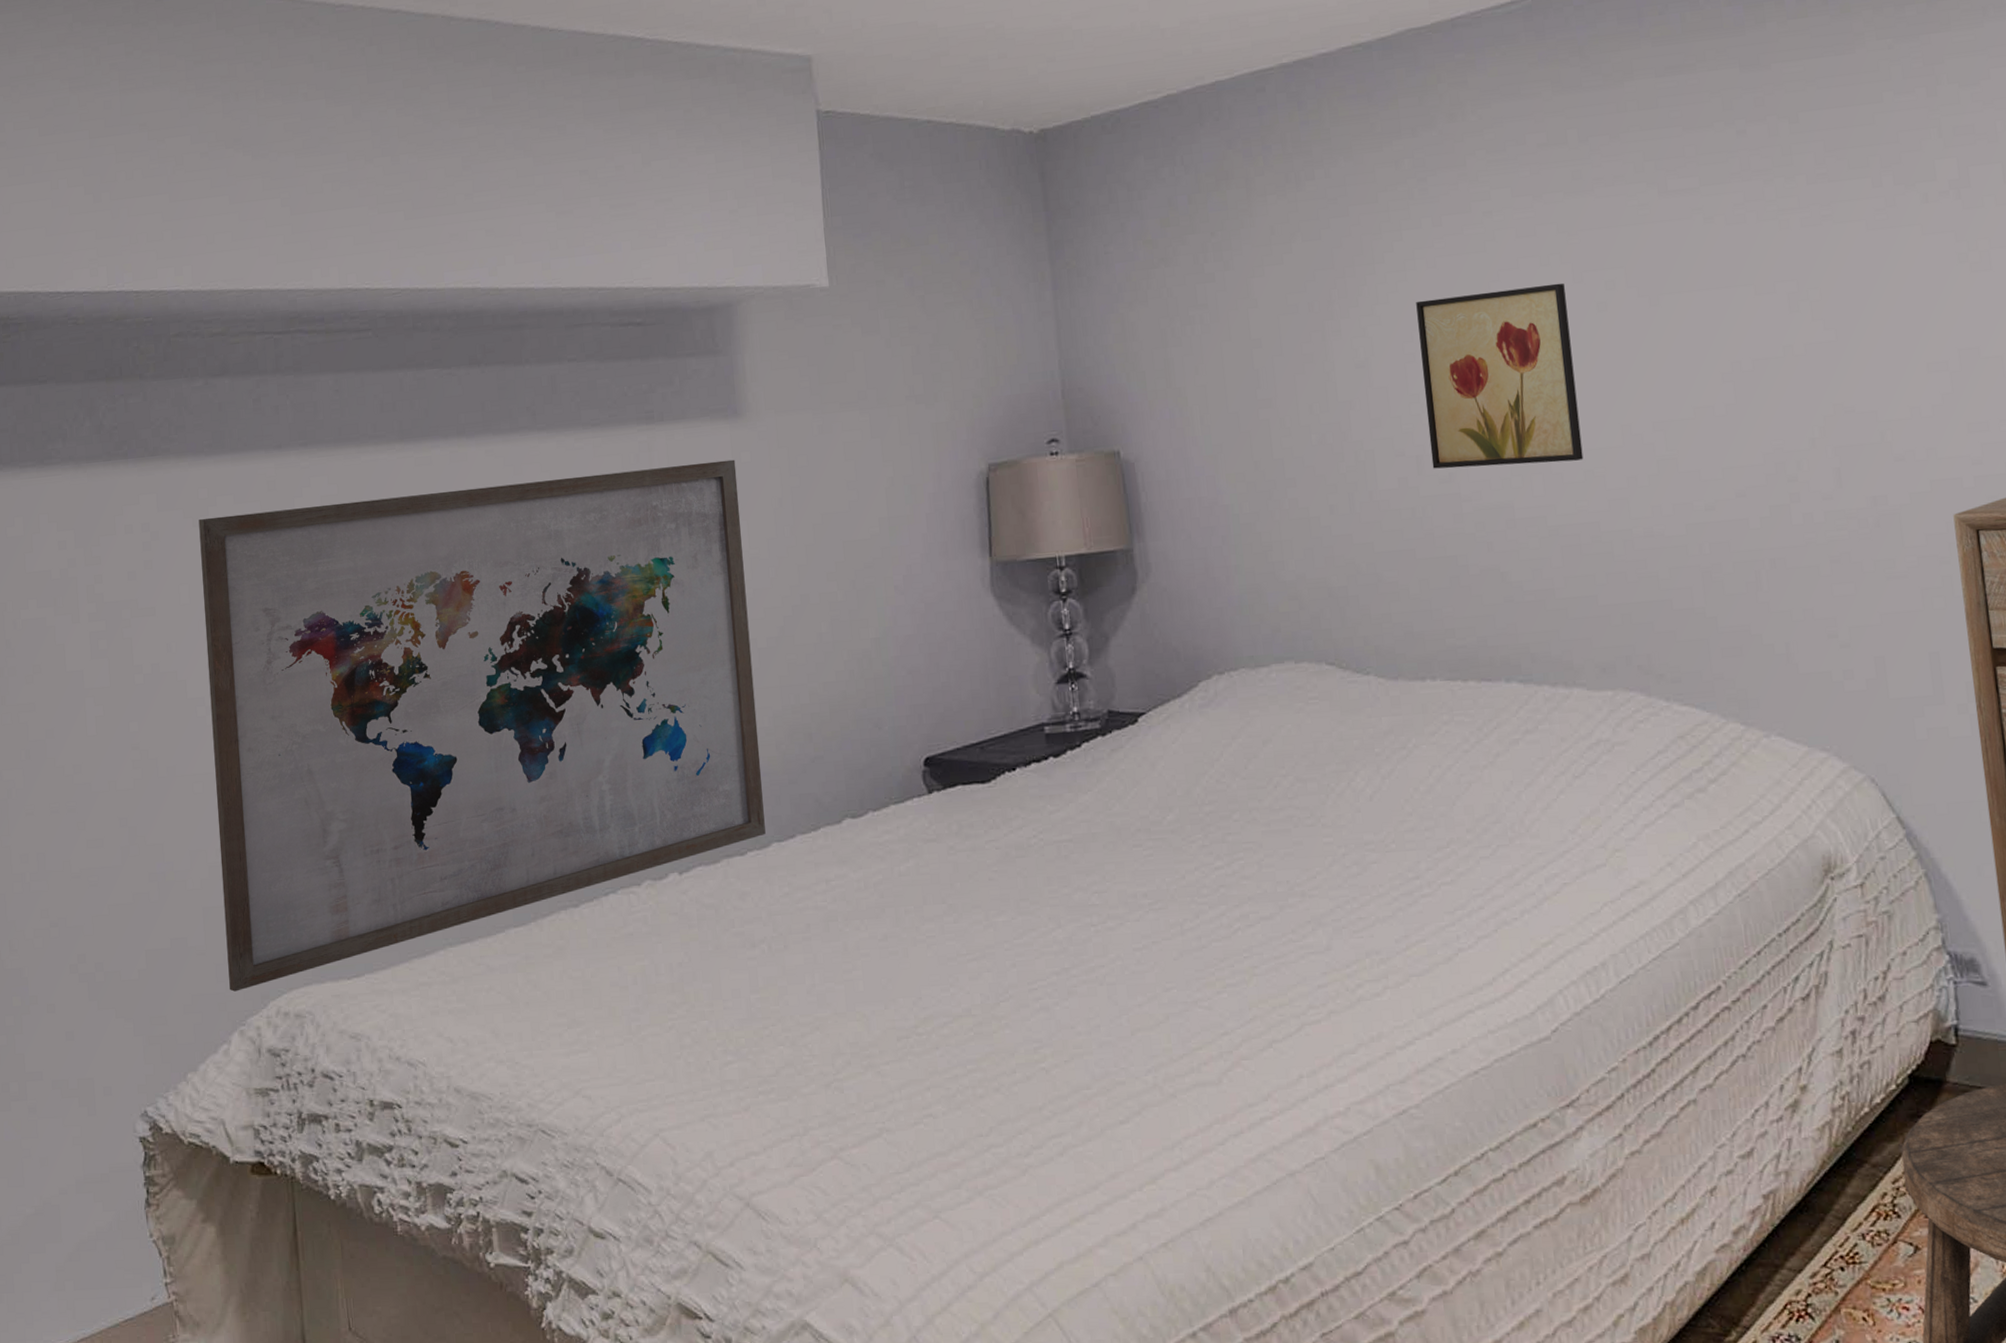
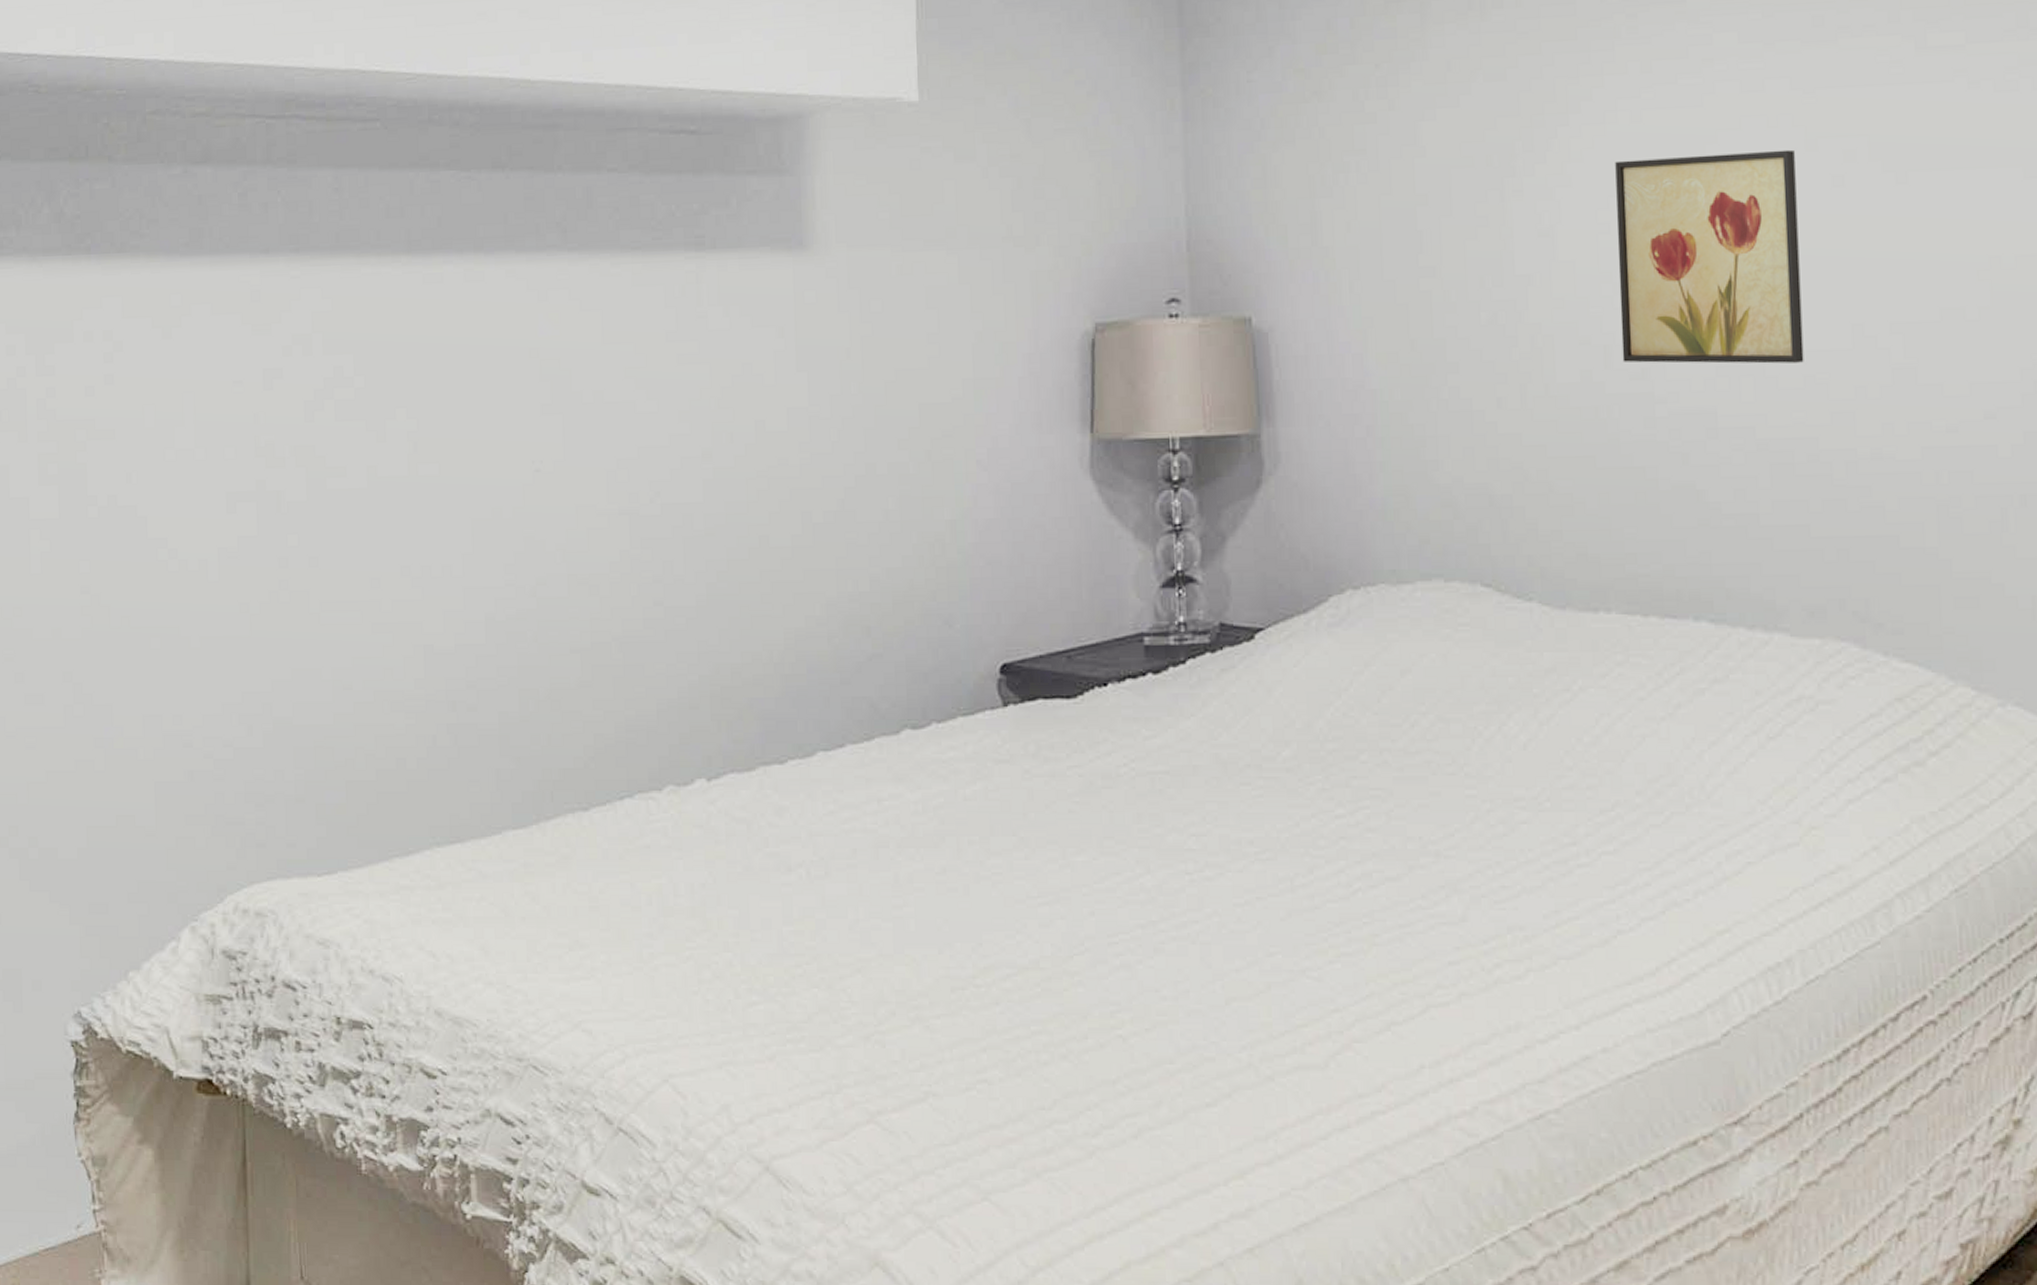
wall art: present [198,459,766,992] -> none [169,299,810,881]

